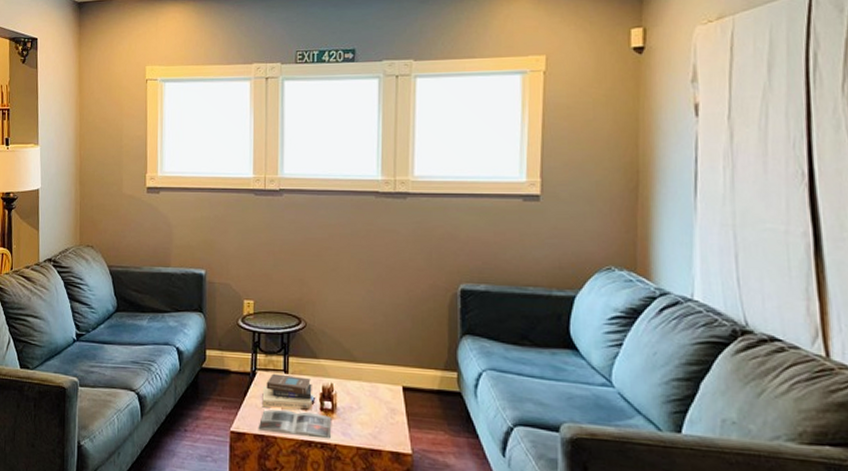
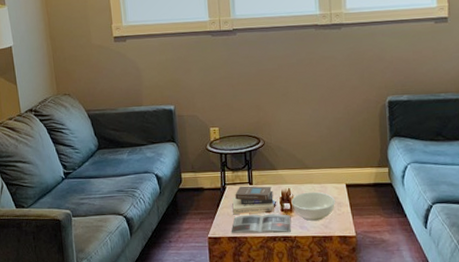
bowl: none [333,390,389,428] -> present [291,191,336,221]

